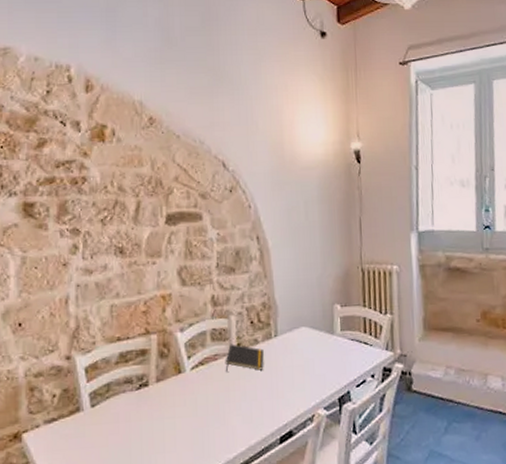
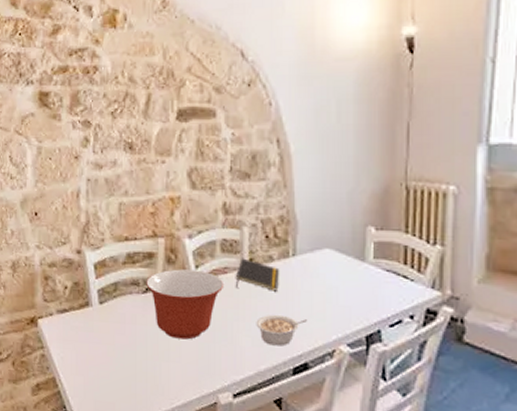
mixing bowl: none [140,360,216,429] -> present [146,269,225,340]
legume: none [245,390,289,420] -> present [256,314,307,346]

